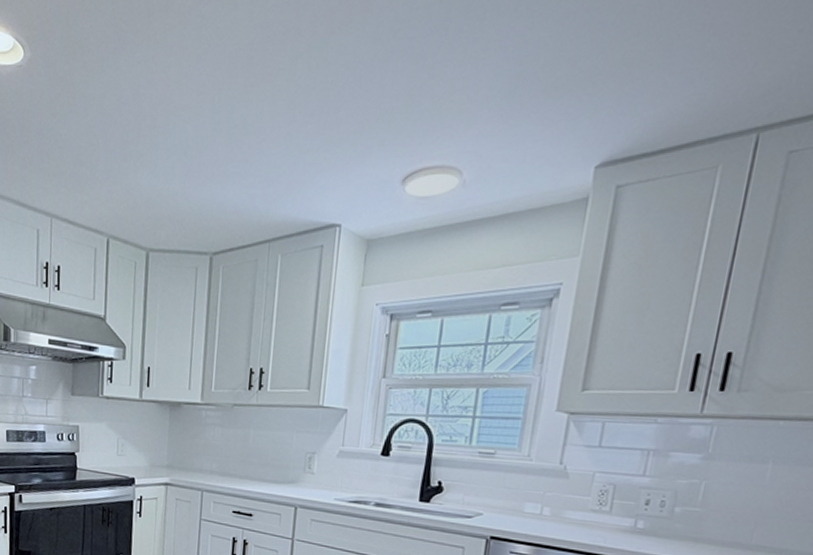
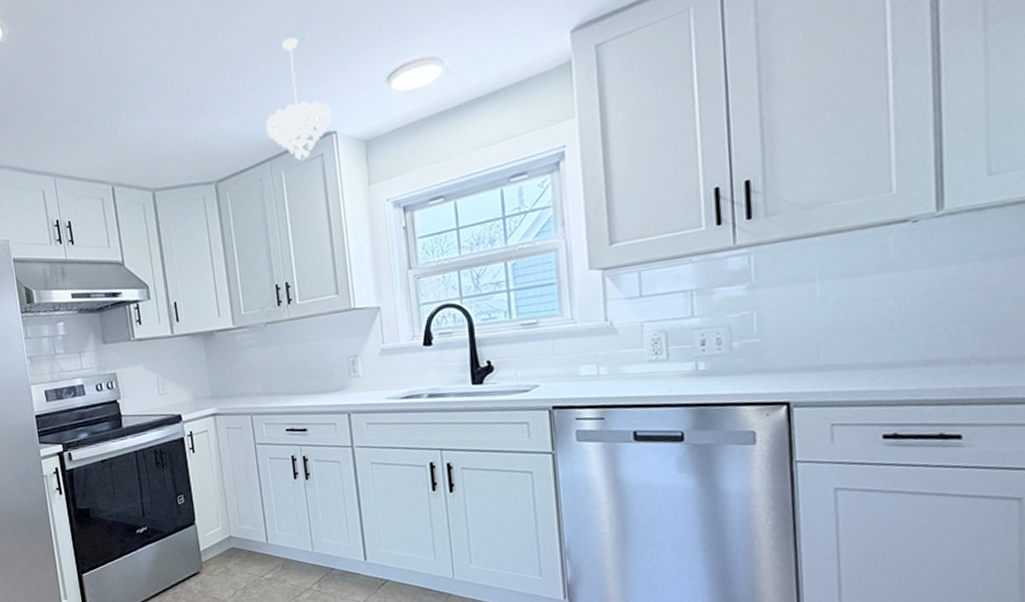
pendant light: none [272,117,340,248] -> present [266,37,332,161]

